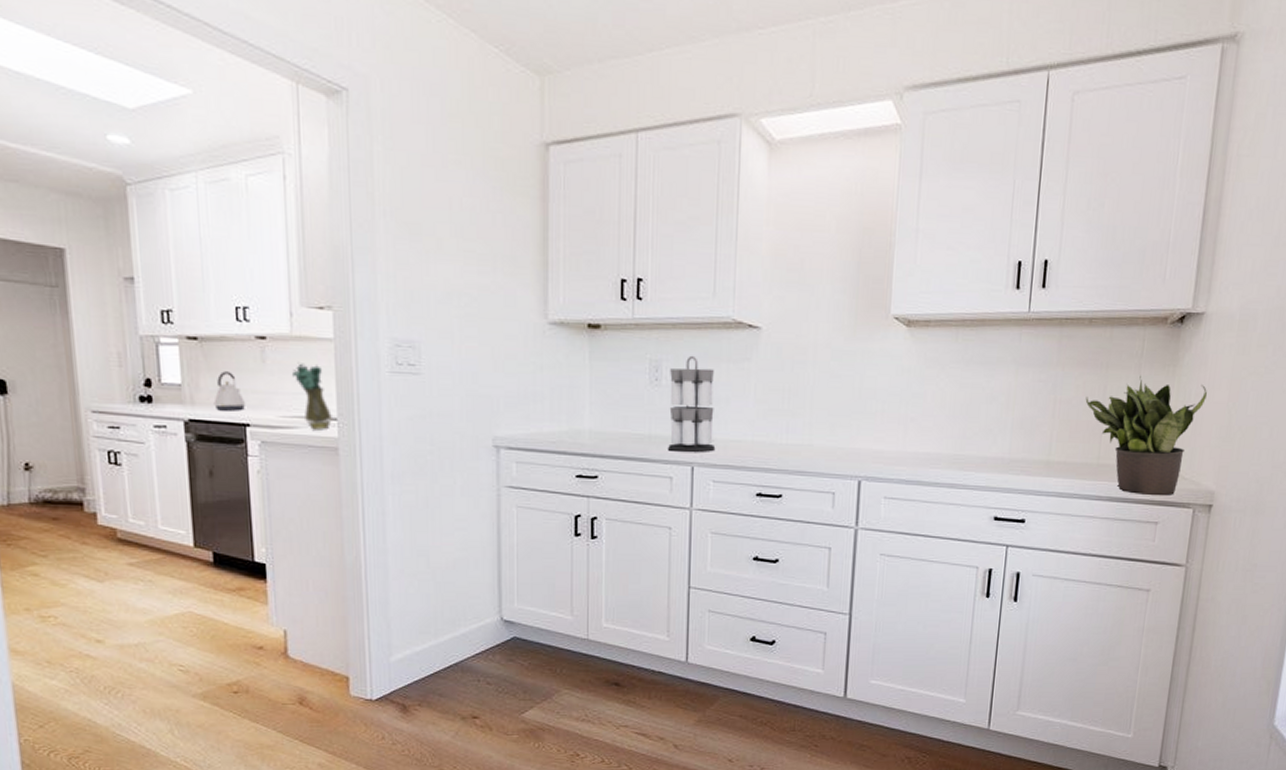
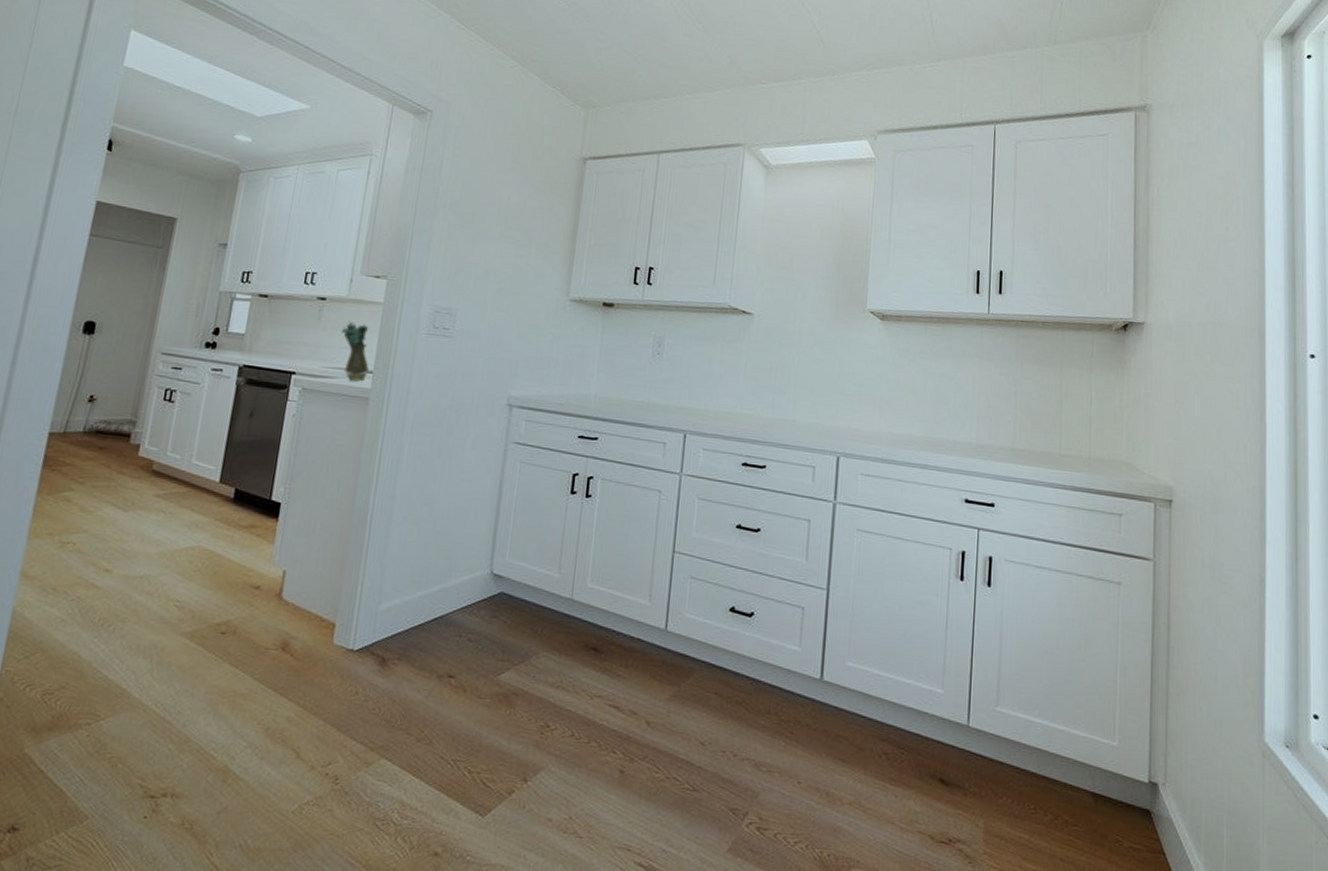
kettle: present [213,371,246,413] -> none [268,325,297,361]
spice rack: present [668,355,716,453] -> none [664,334,710,422]
potted plant: present [1085,375,1207,496] -> none [1044,374,1155,489]

